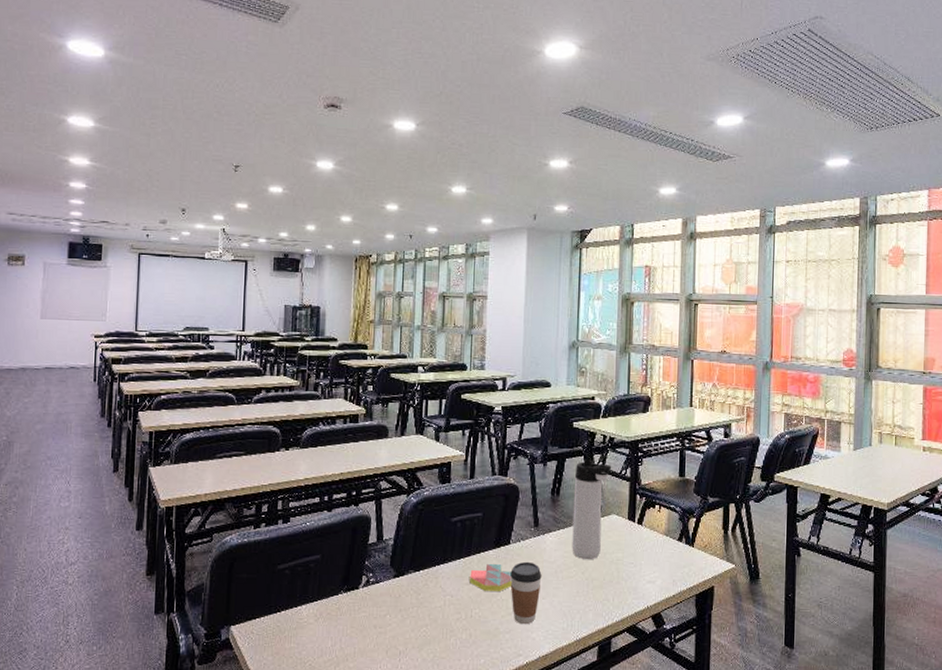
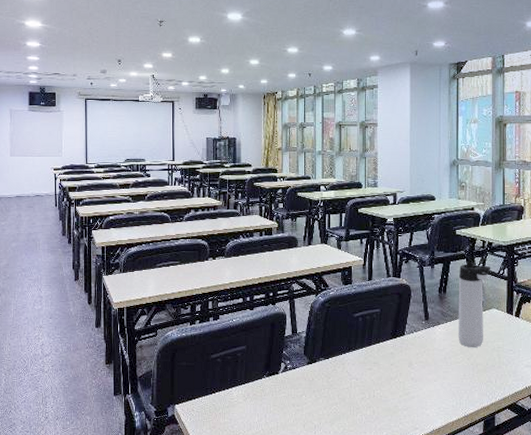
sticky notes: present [470,563,513,591] -> none [371,351,408,375]
coffee cup: present [510,561,542,625] -> none [406,350,433,403]

